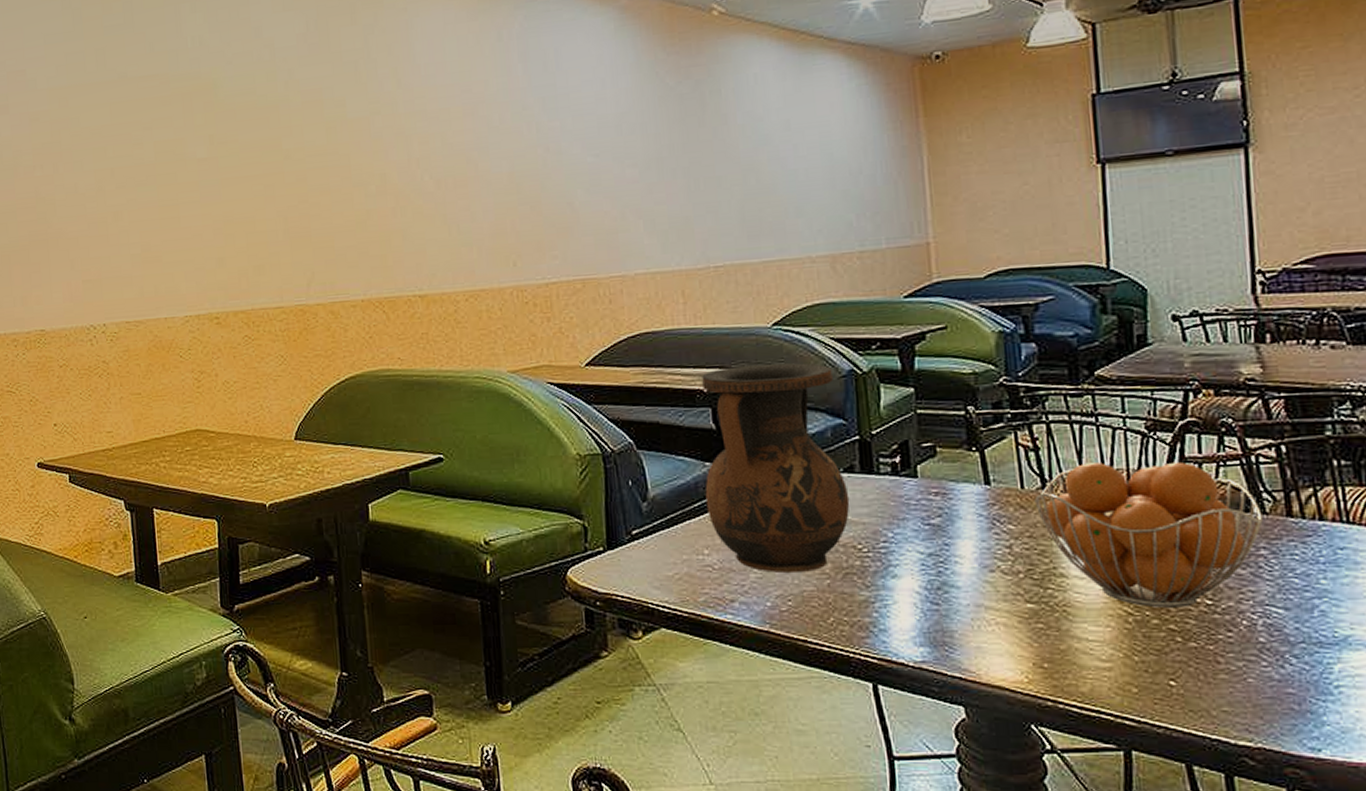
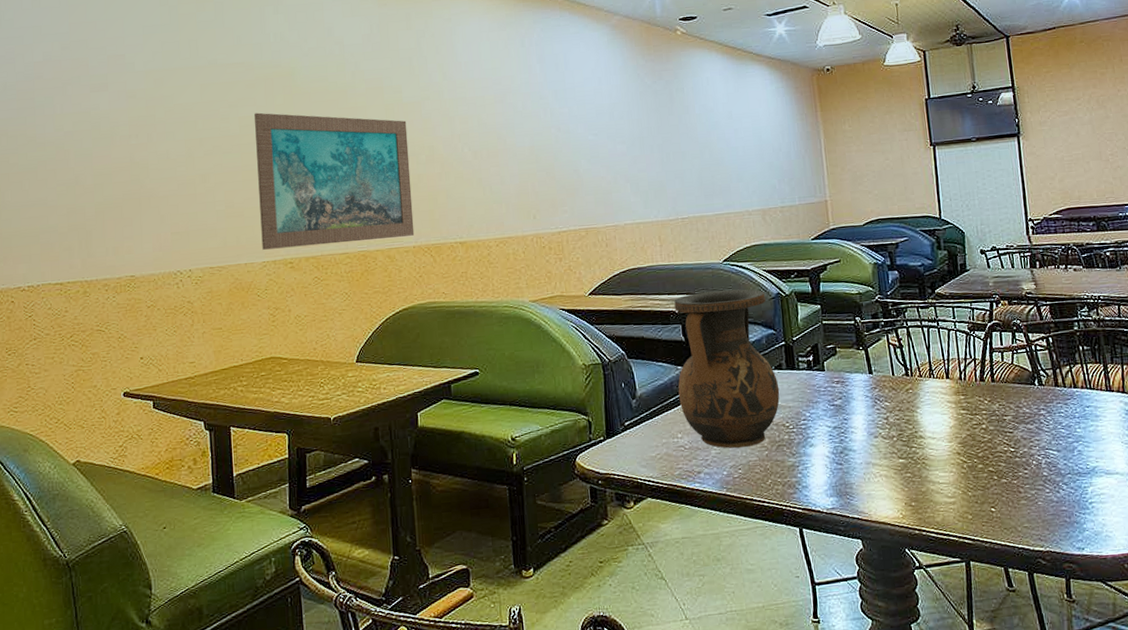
wall art: none [171,135,363,302] -> present [254,112,415,250]
fruit basket: present [1034,461,1263,608] -> none [901,351,1041,456]

